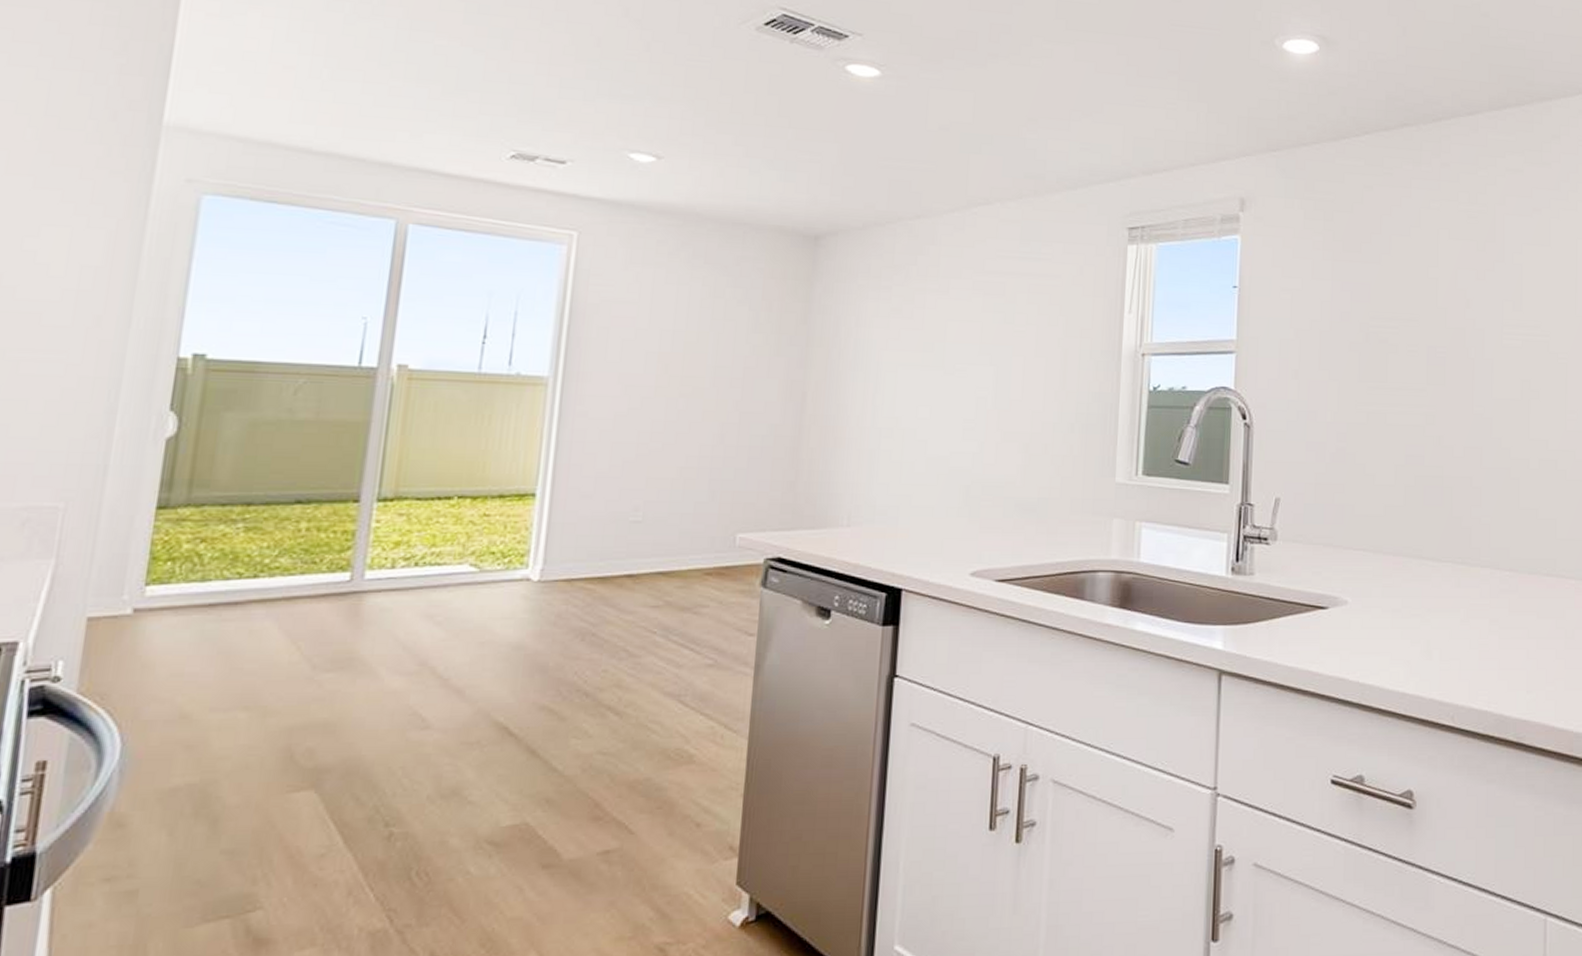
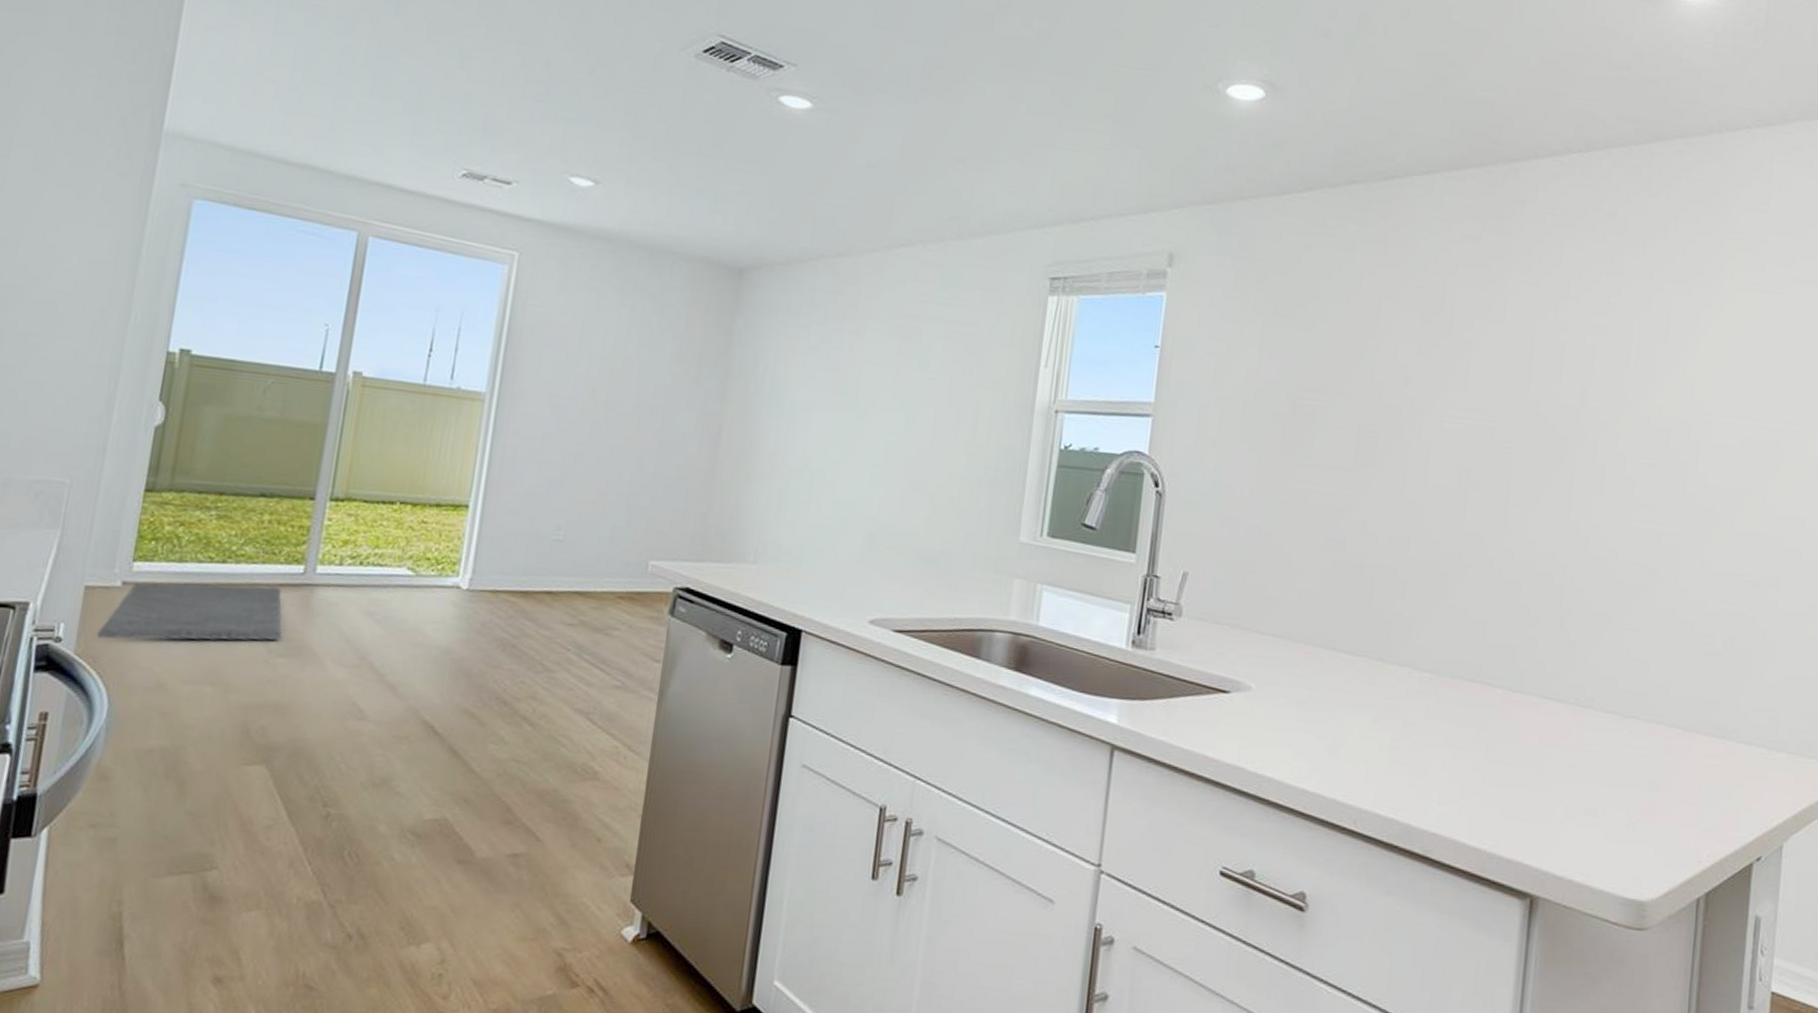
rug: none [104,598,328,673] -> present [97,582,282,641]

